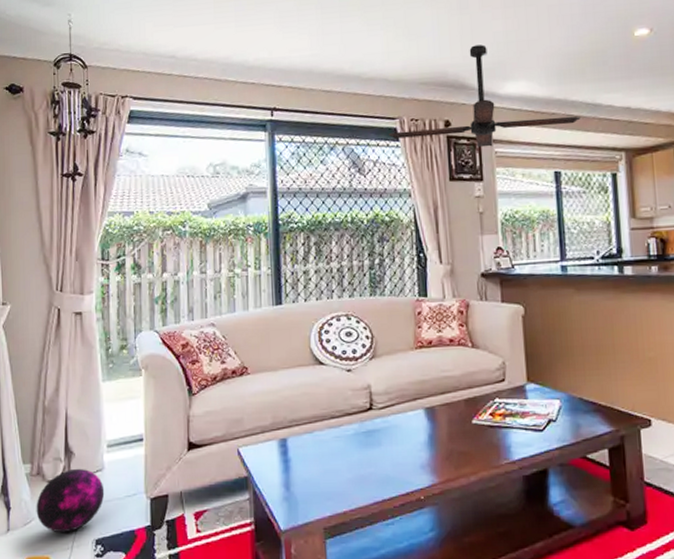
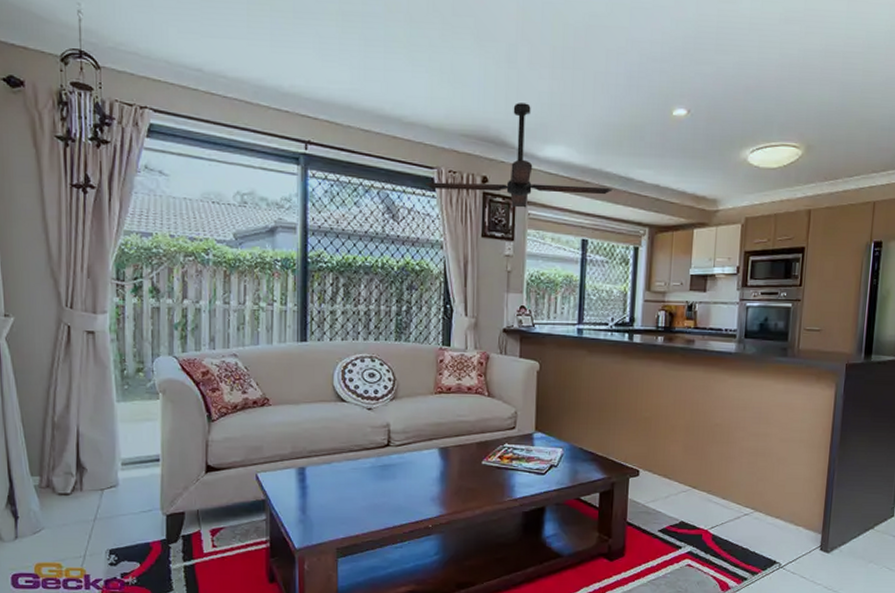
ball: present [36,468,105,533] -> none [46,483,119,543]

